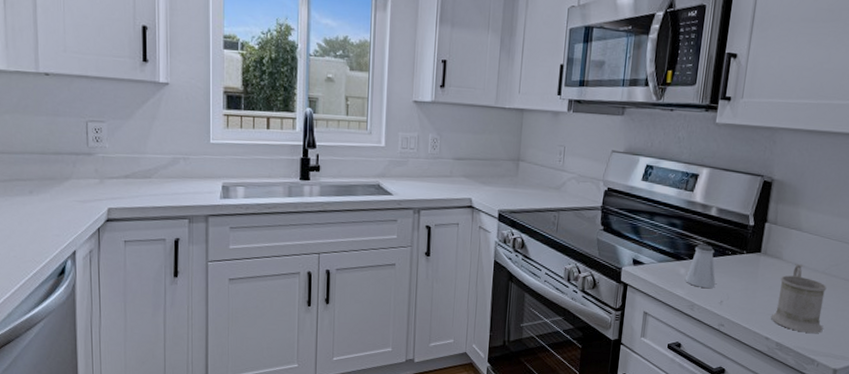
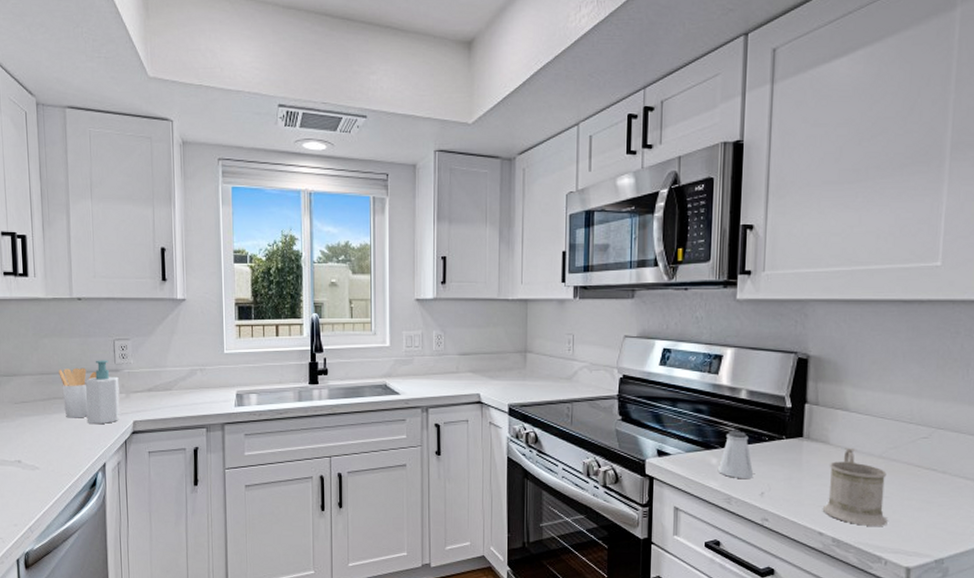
utensil holder: none [22,148,66,203] -> present [59,367,97,418]
soap bottle: none [54,141,93,210] -> present [86,360,120,424]

